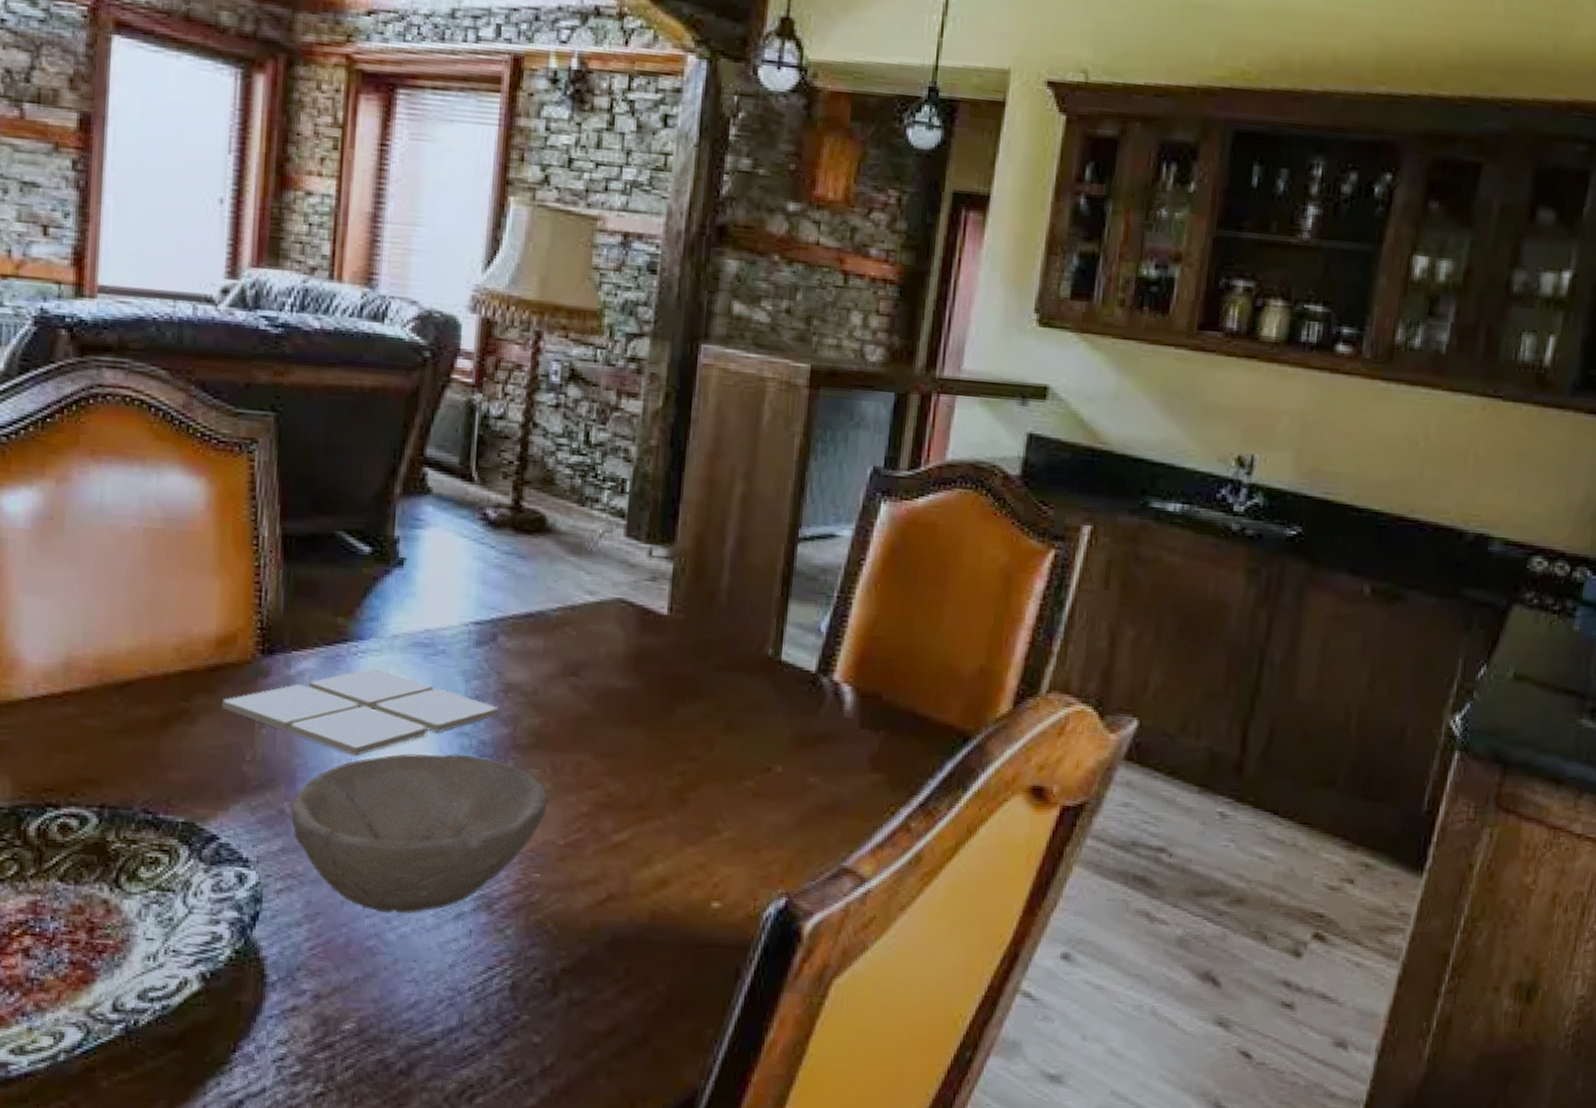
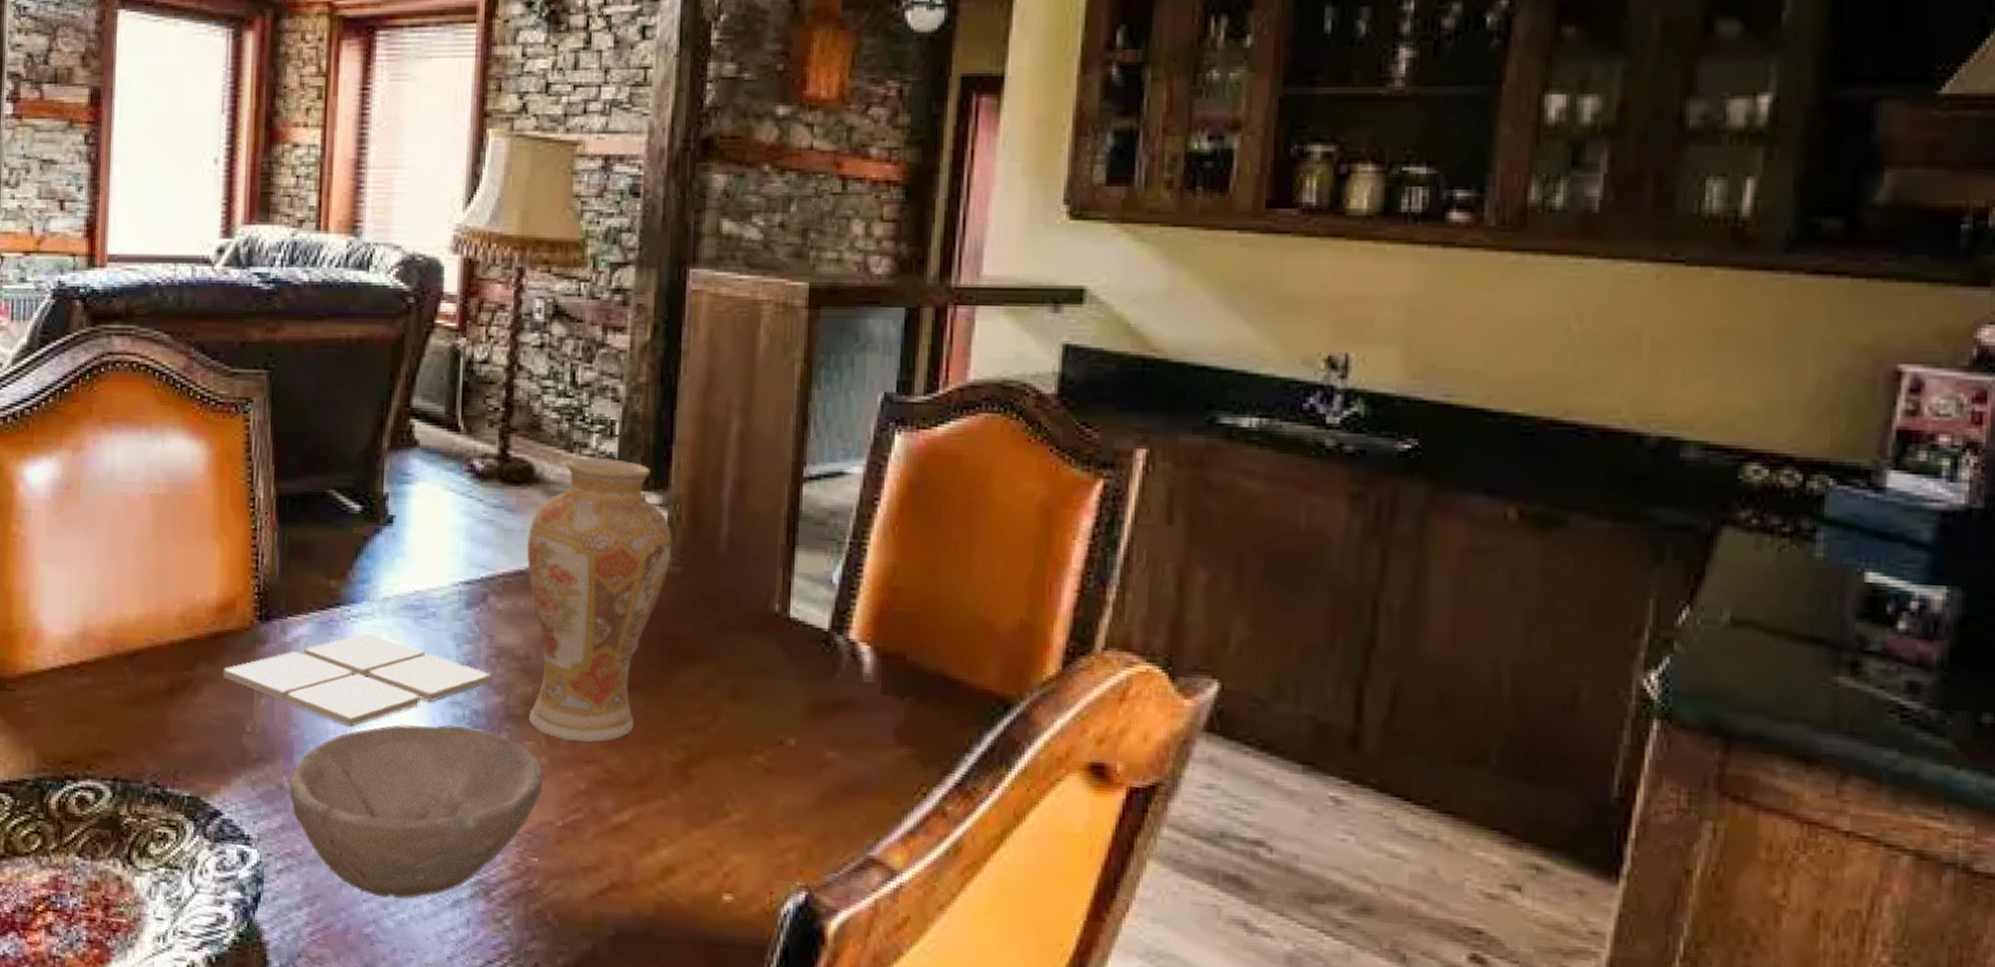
vase: none [535,510,676,770] -> present [526,457,672,742]

